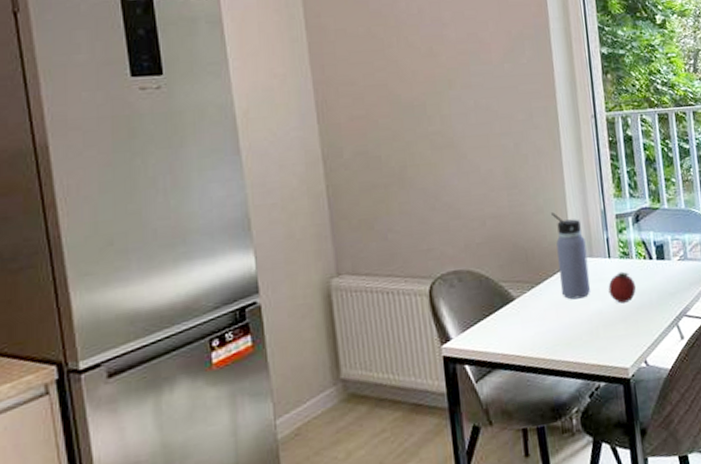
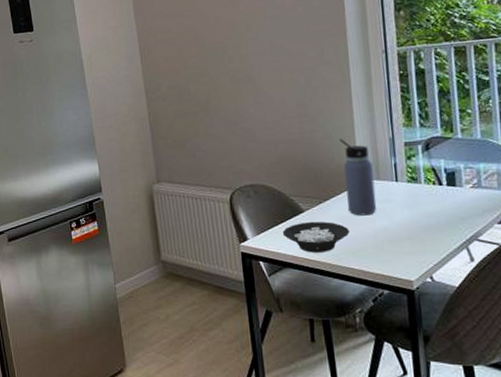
cereal bowl: none [490,309,564,348] -> present [282,221,350,253]
fruit: present [608,271,636,304] -> none [394,194,423,223]

